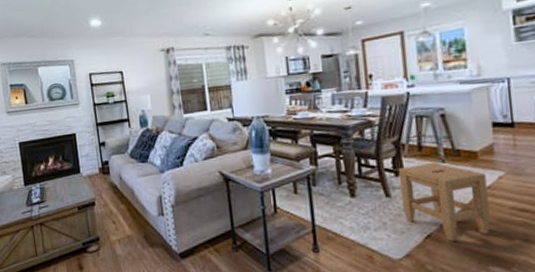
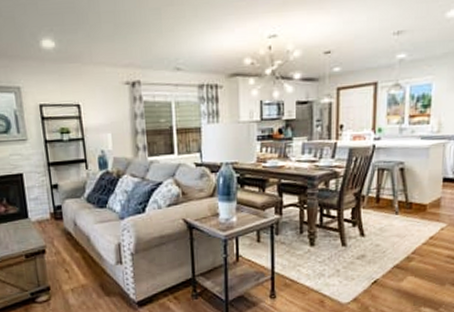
stool: present [398,162,491,241] -> none [355,213,430,286]

